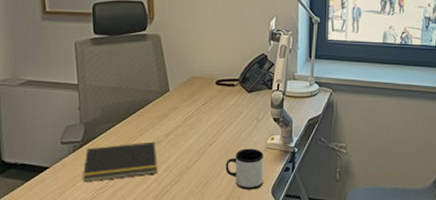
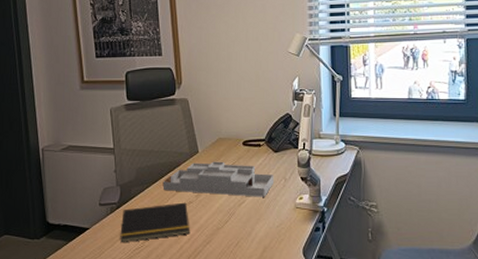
desk organizer: none [130,100,247,137] -> present [162,161,275,197]
mug: present [225,149,264,190] -> none [256,208,294,250]

